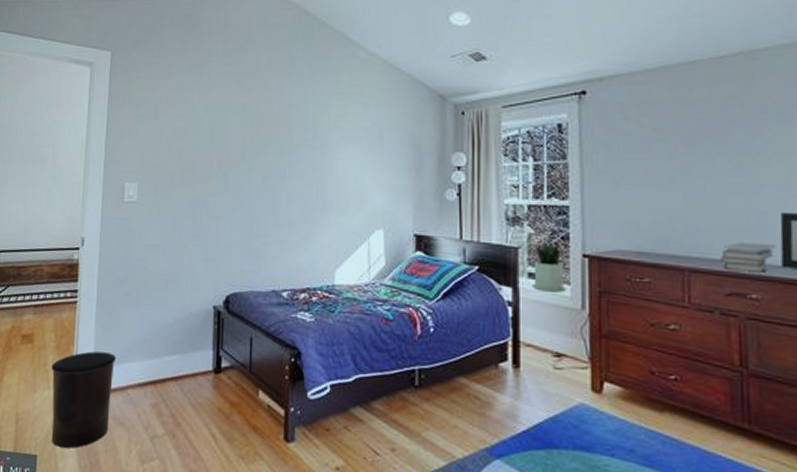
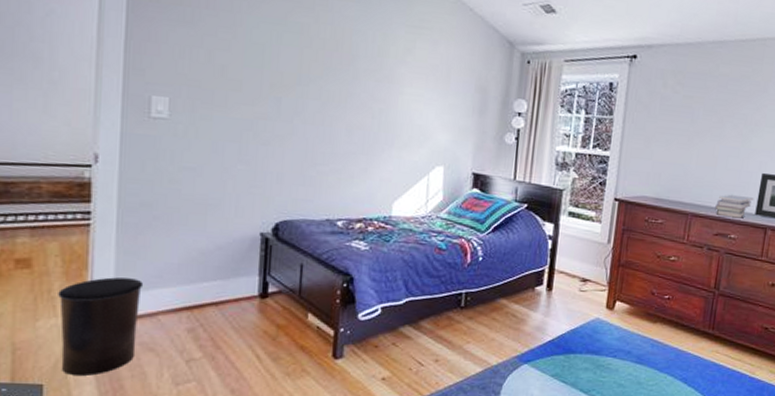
planter: present [532,242,567,293] -> none [570,186,598,230]

